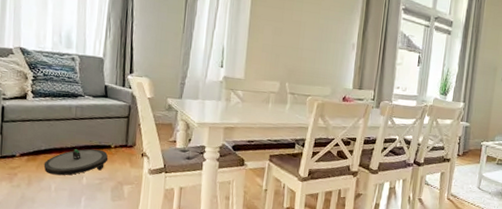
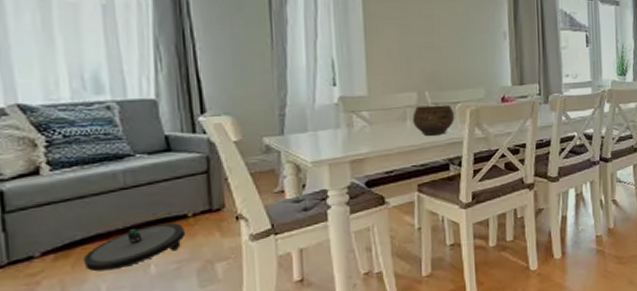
bowl: none [273,93,305,119] -> present [413,104,455,136]

